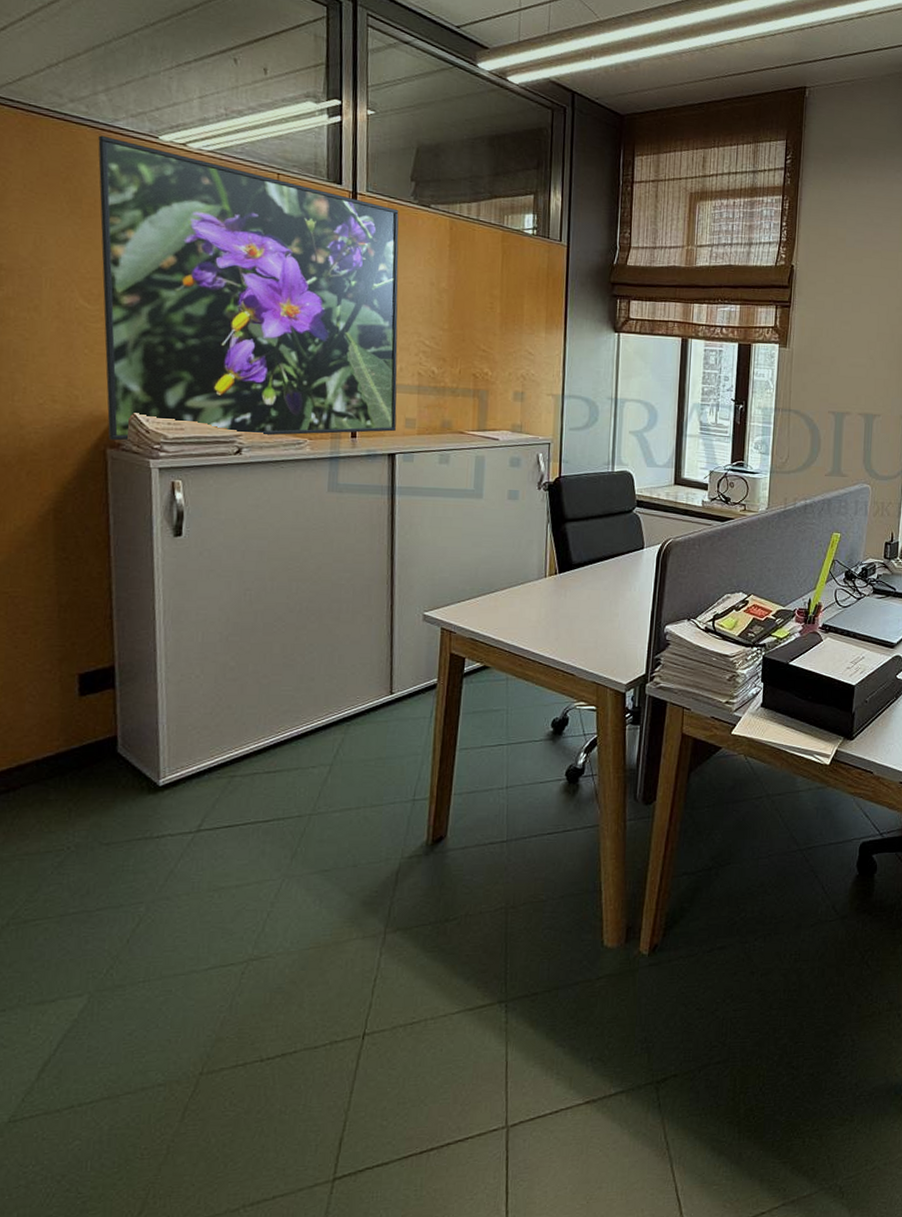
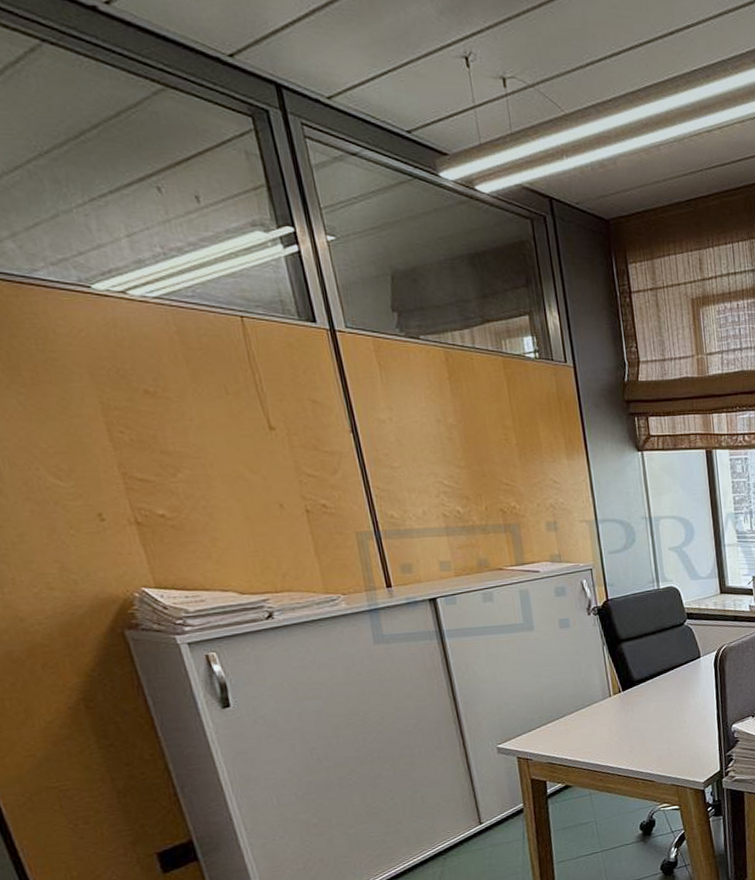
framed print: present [98,135,399,441] -> none [18,289,432,622]

